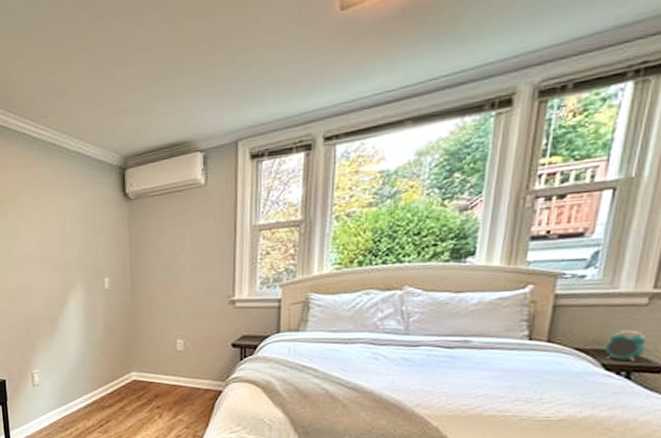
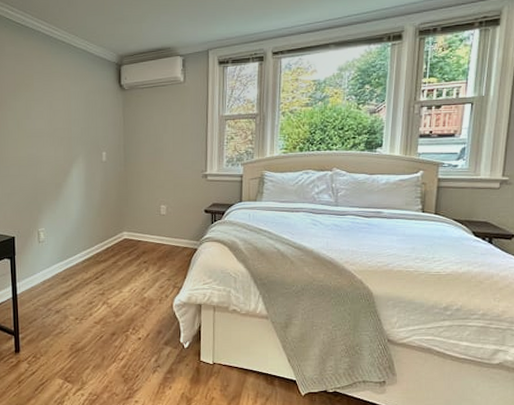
alarm clock: present [604,330,647,363] -> none [474,206,501,231]

